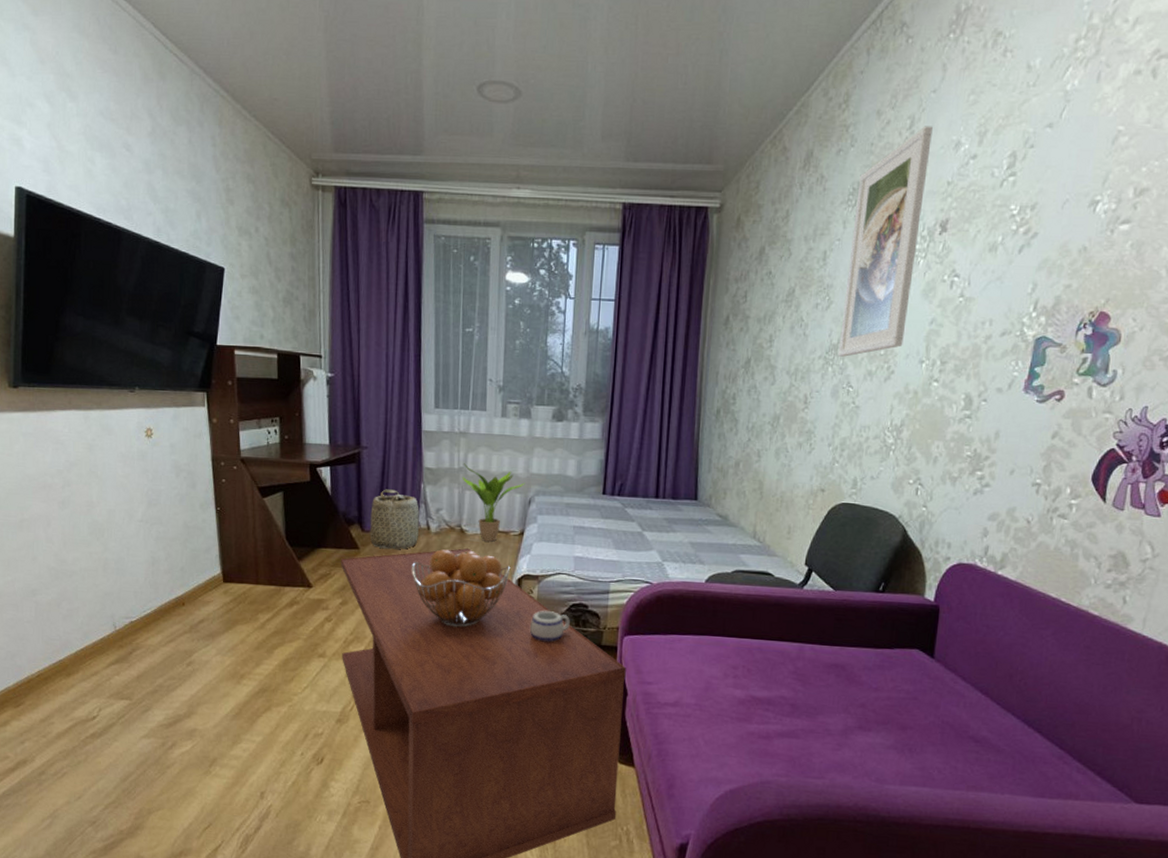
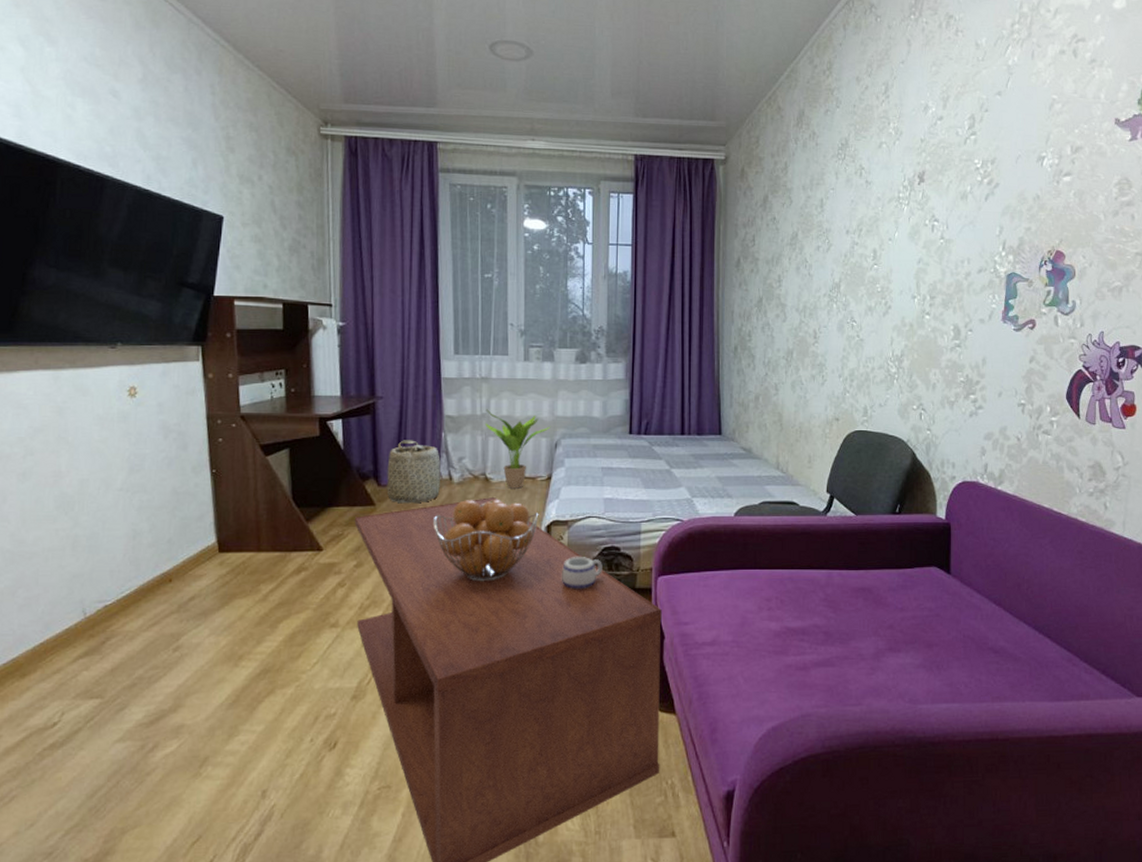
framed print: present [837,126,933,357] -> none [840,91,904,294]

